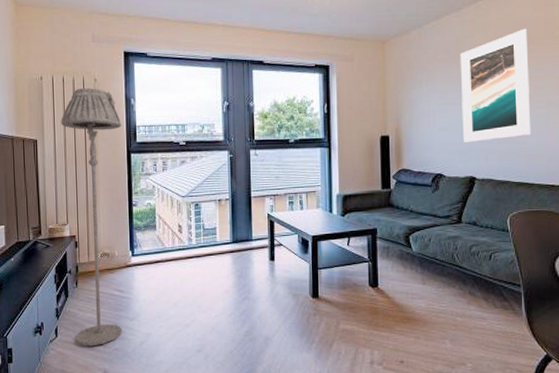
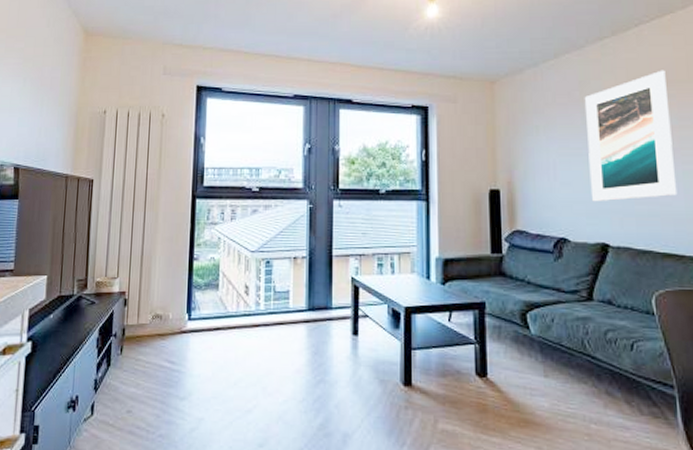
floor lamp: present [61,88,122,347] -> none [113,124,189,430]

